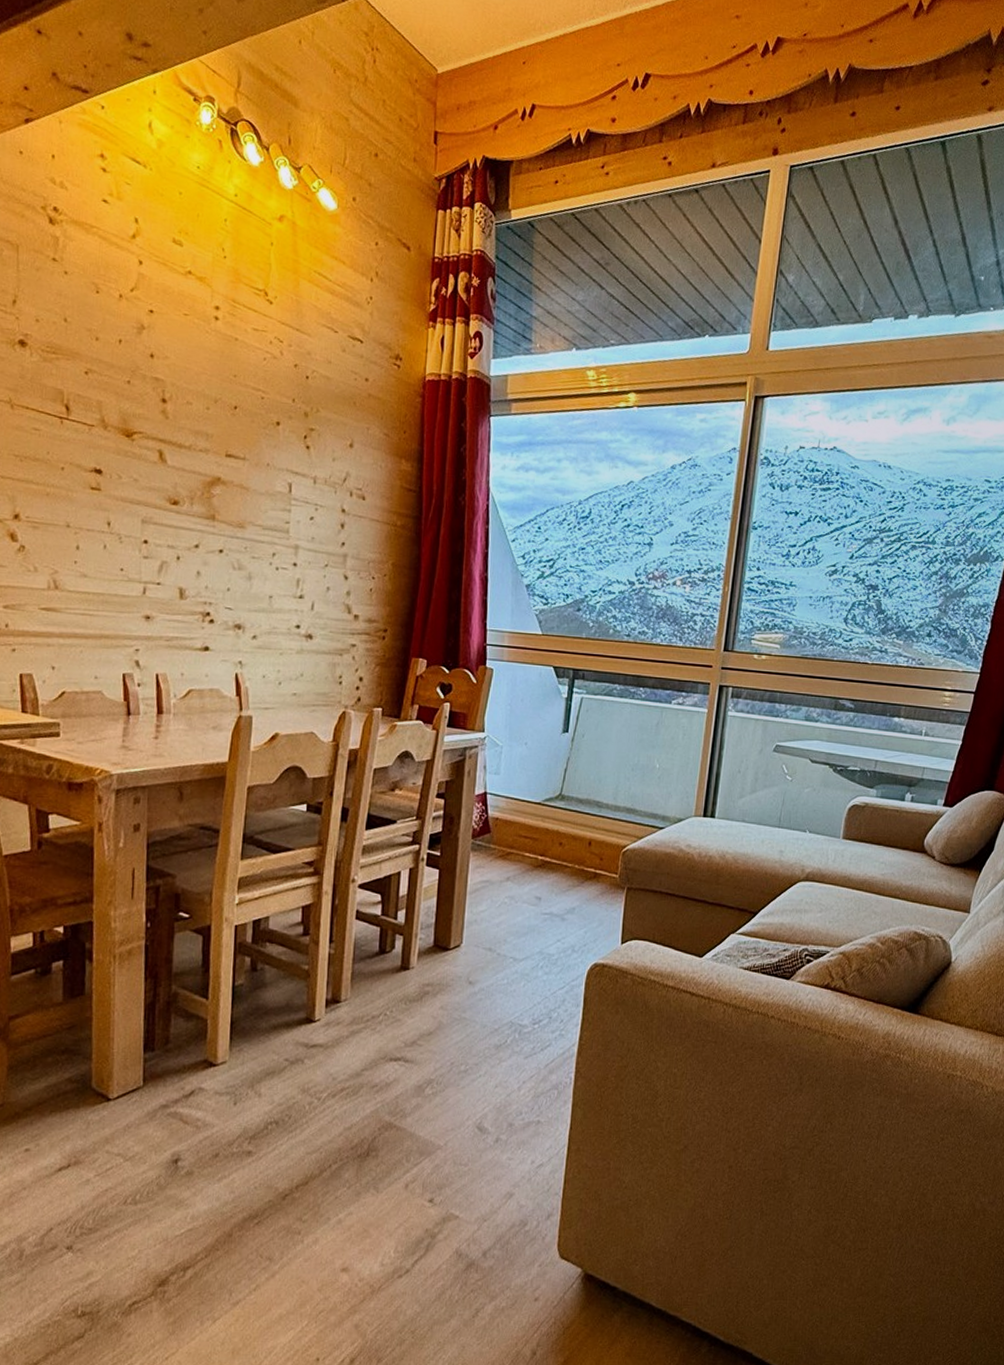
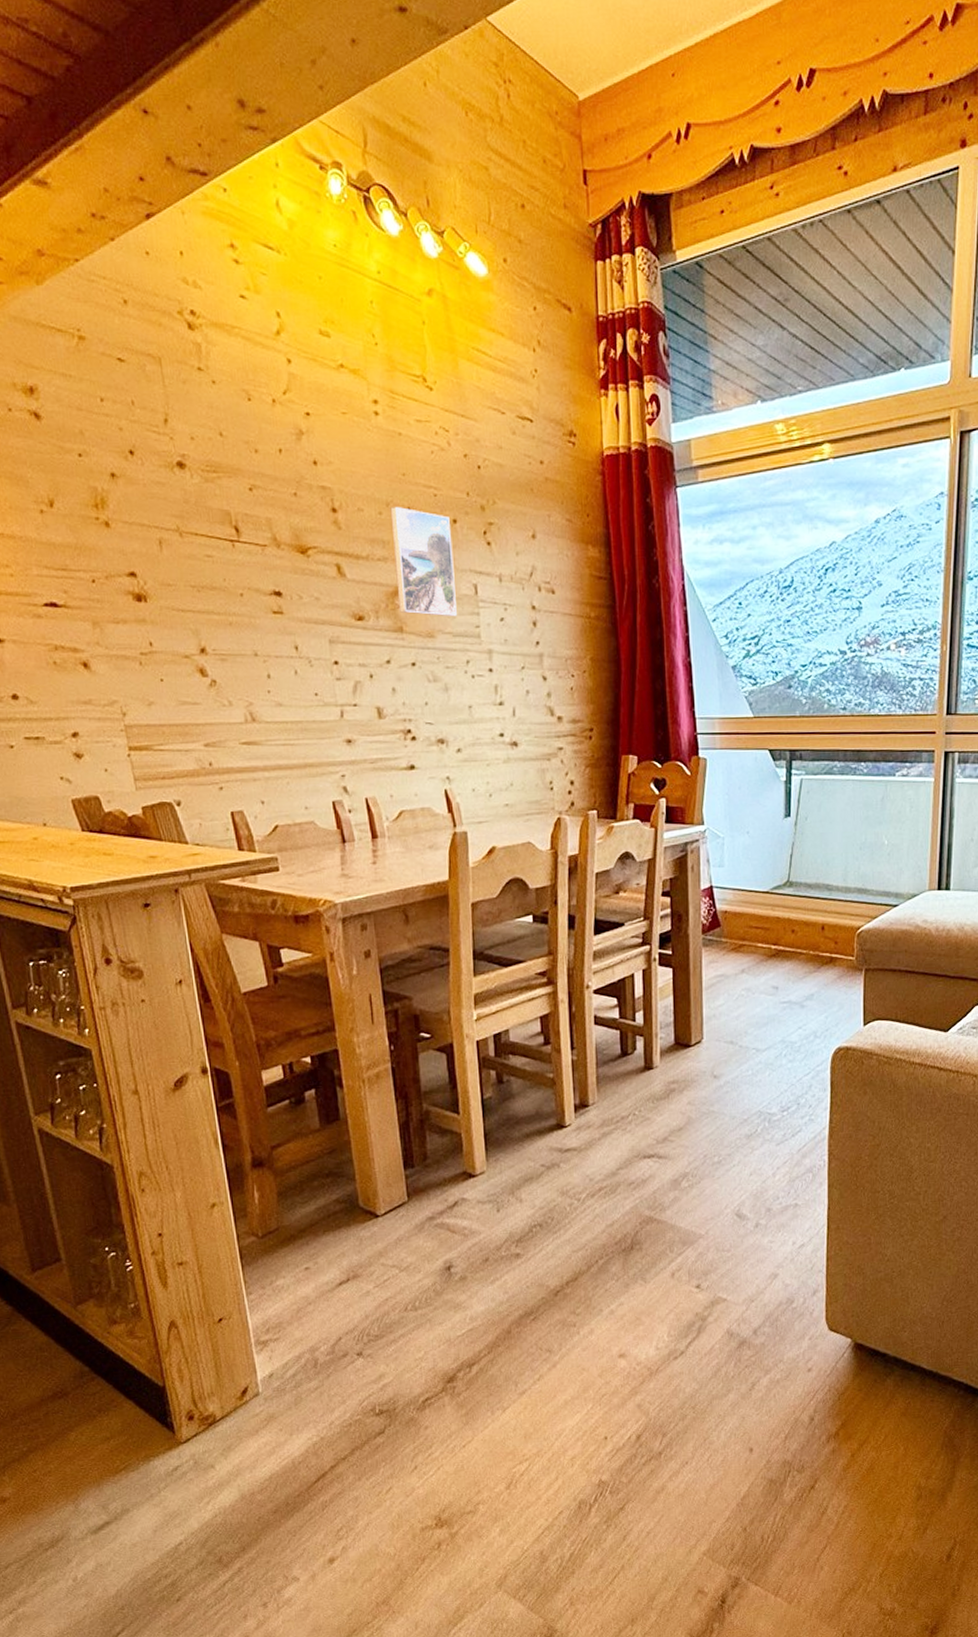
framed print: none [214,403,274,512] -> present [390,506,457,617]

